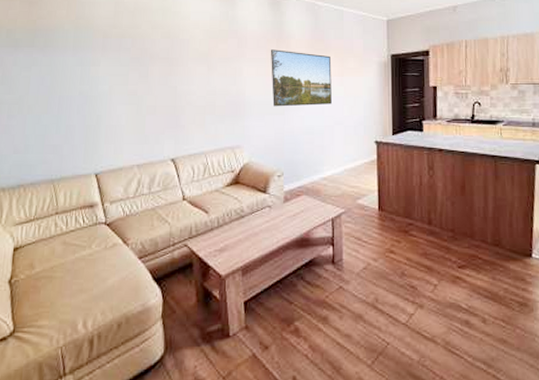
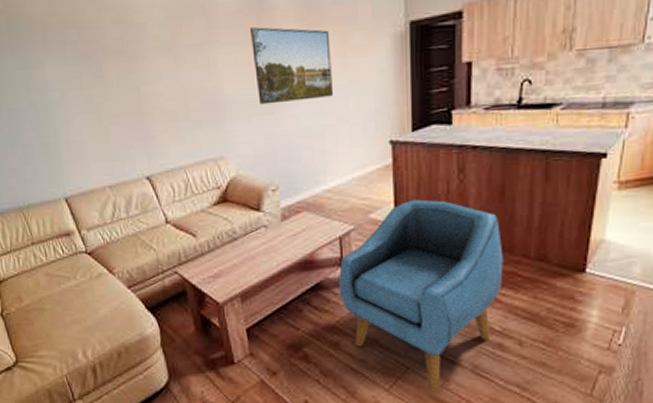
armchair: none [330,189,467,368] -> present [339,199,503,392]

